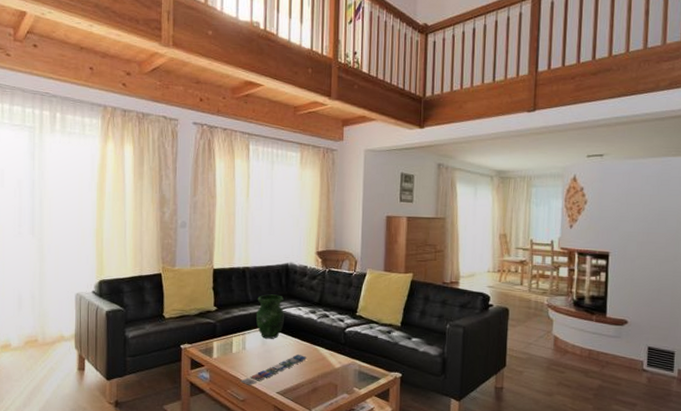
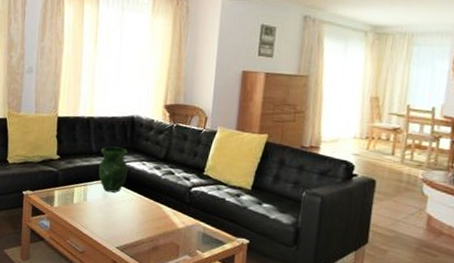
book: present [240,355,307,386] -> none [79,210,149,239]

